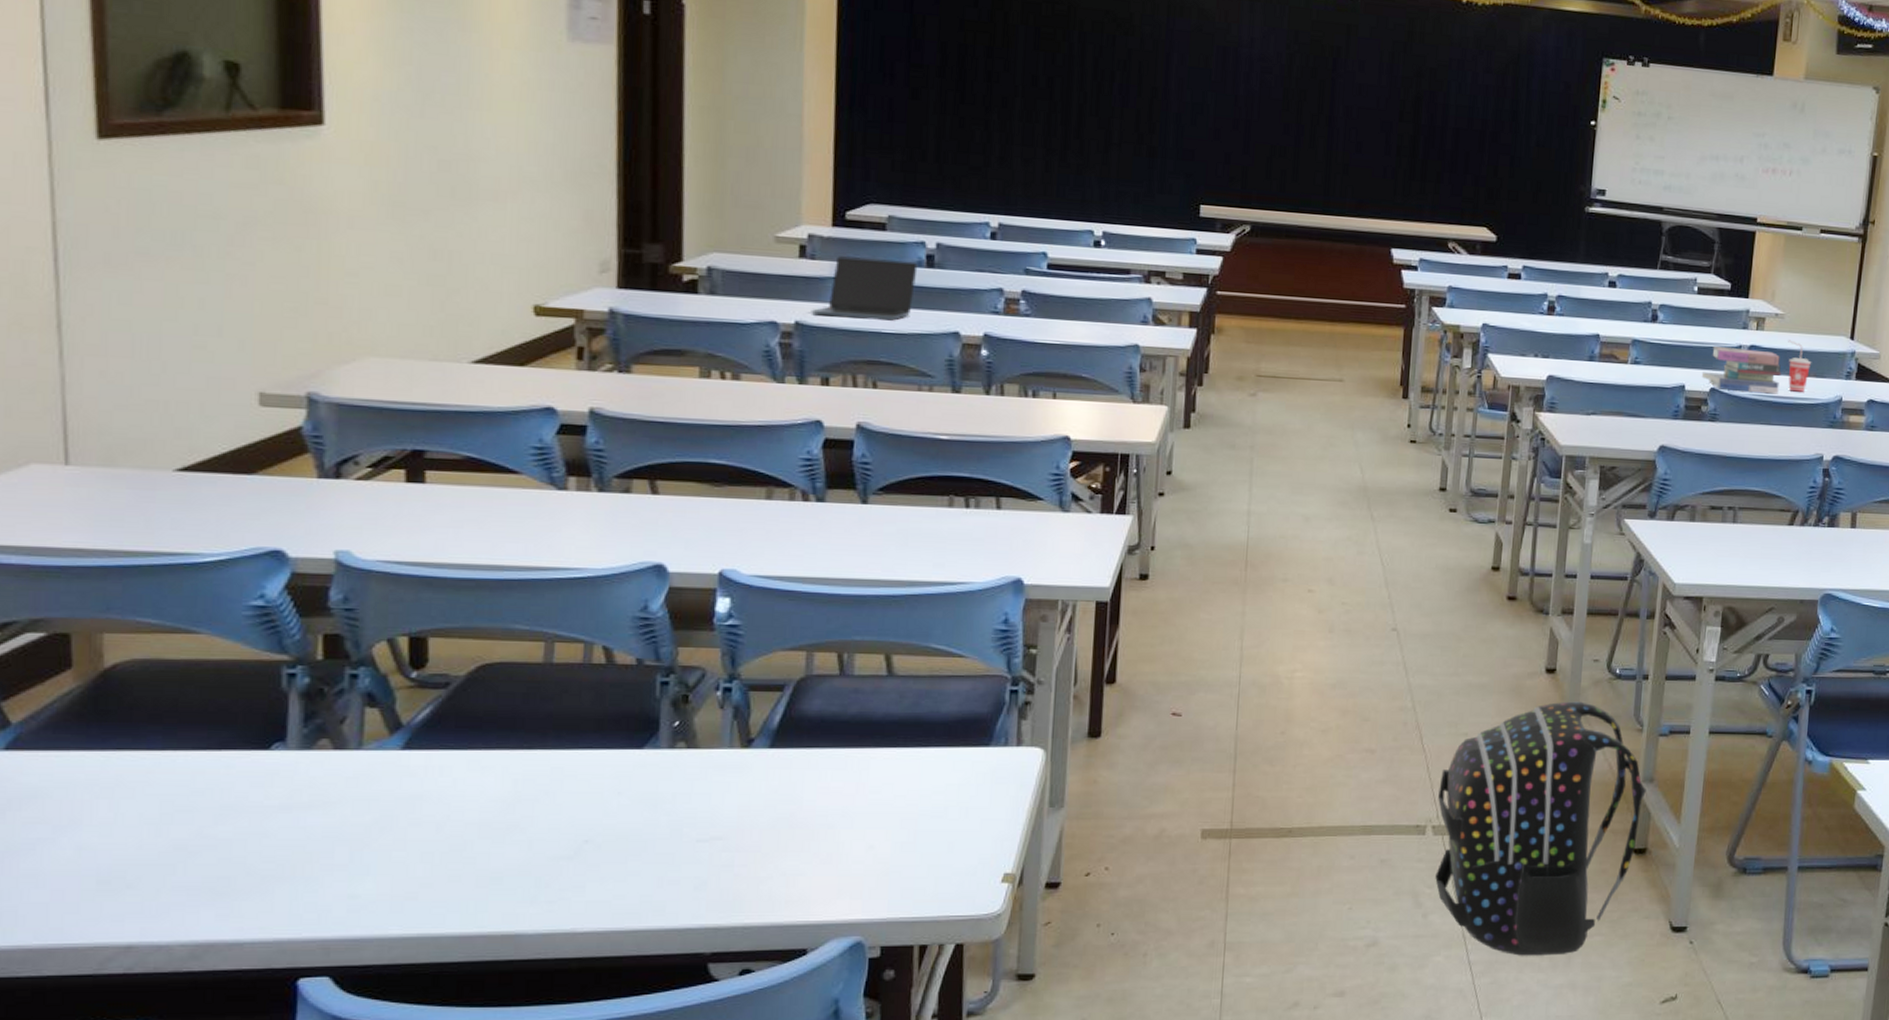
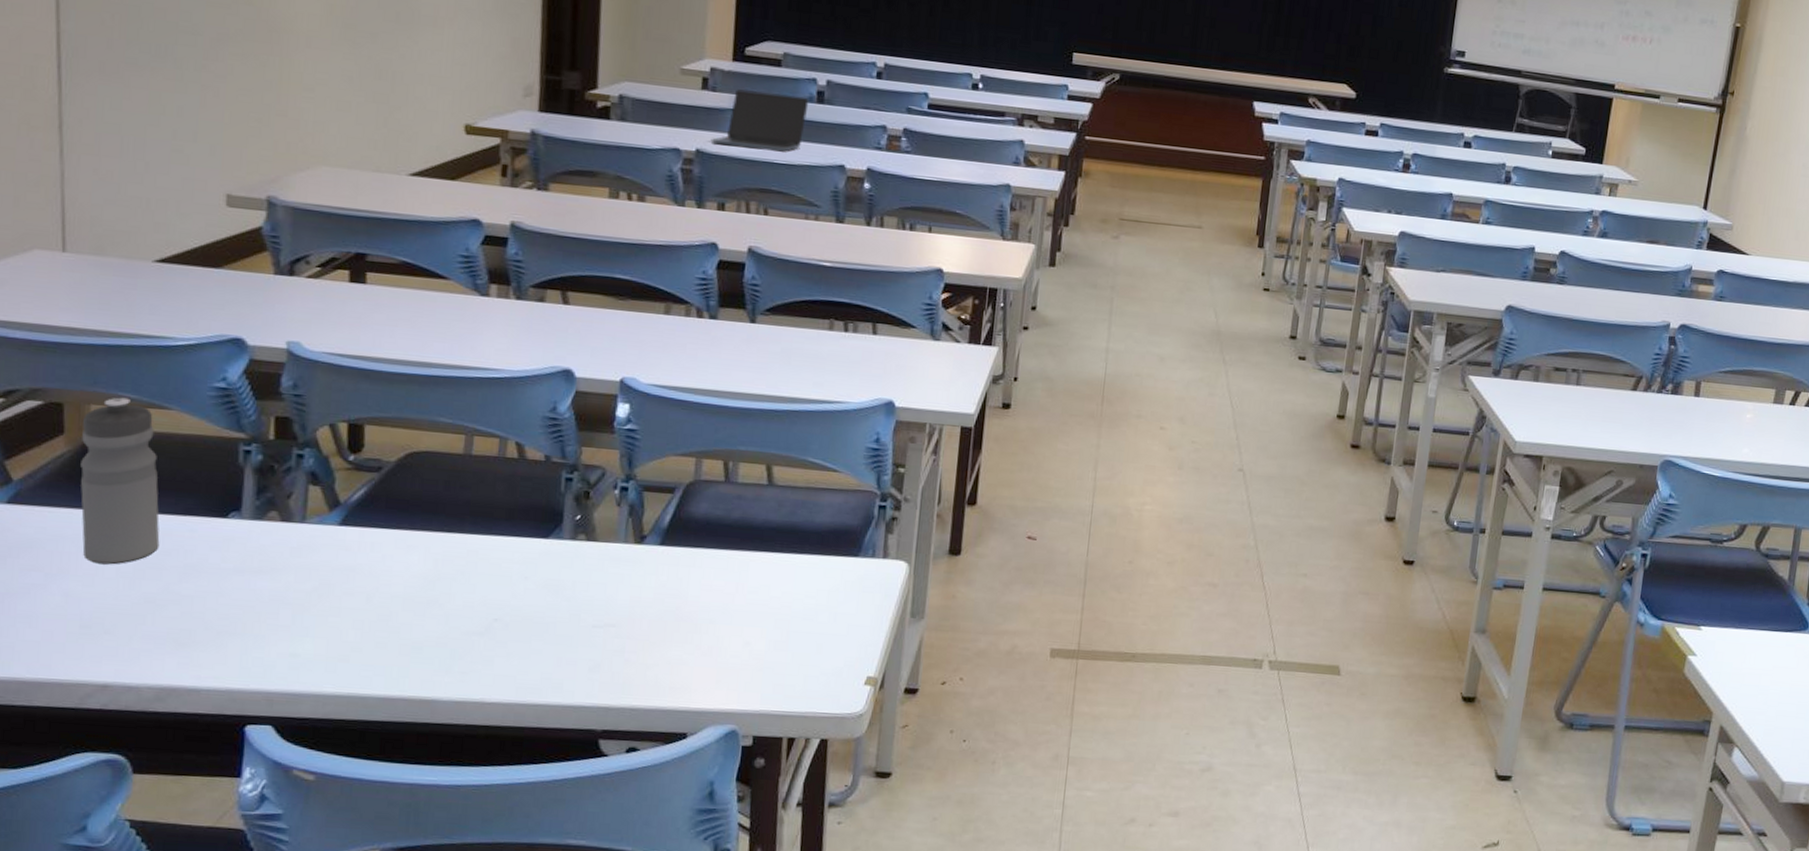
water bottle: none [93,623,191,811] -> present [80,397,160,565]
backpack: present [1435,701,1646,956] -> none [1269,549,1478,794]
books: present [1701,347,1782,394] -> none [1551,210,1632,261]
beverage cup: present [1788,340,1812,392] -> none [1638,207,1663,260]

